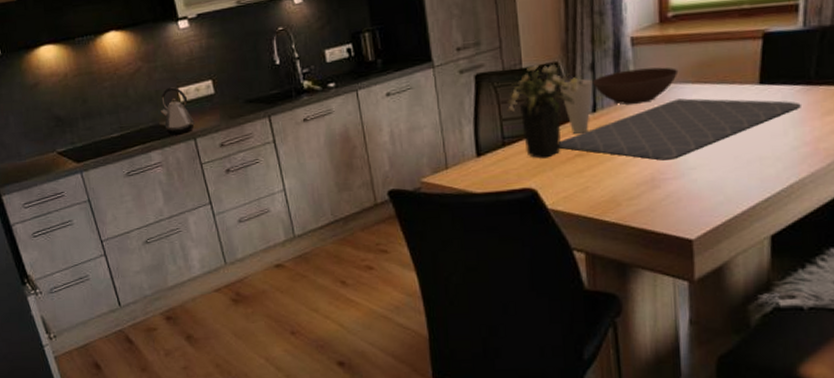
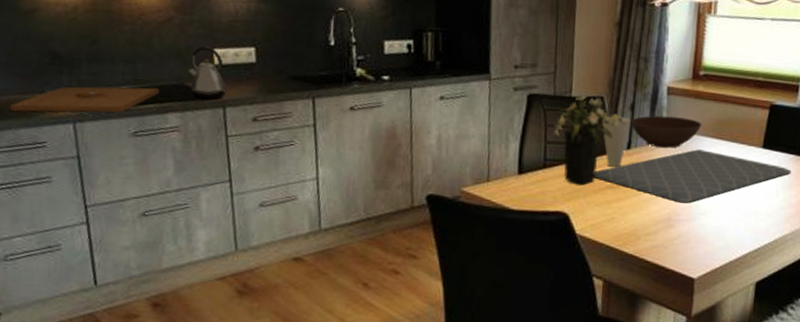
platter: none [32,131,142,171] -> present [9,86,160,113]

